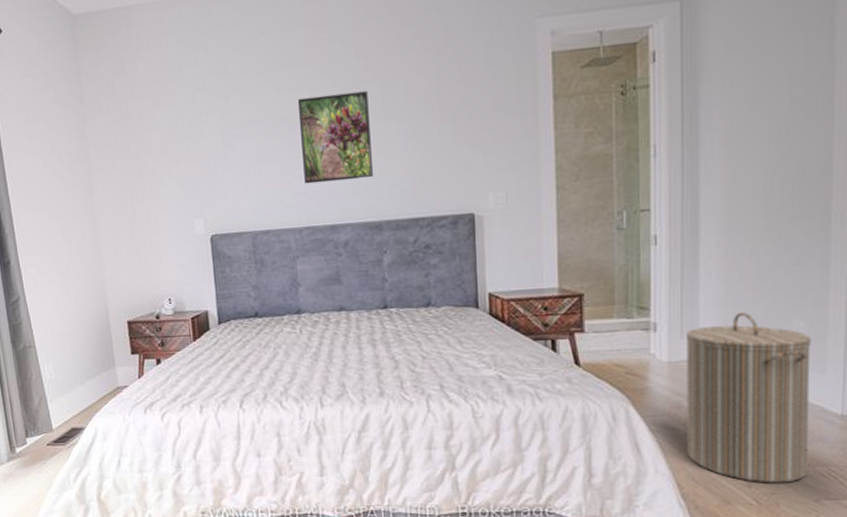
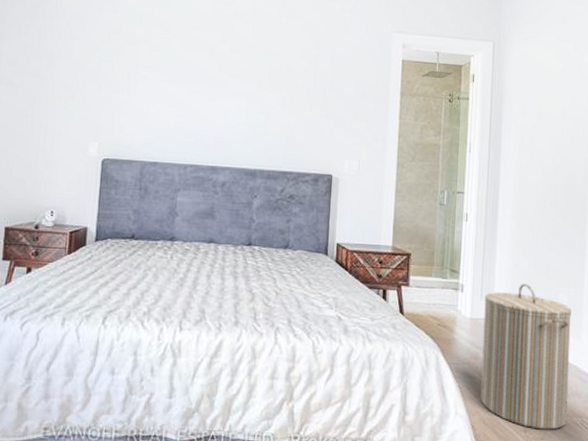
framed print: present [298,90,373,184] -> none [195,56,258,132]

